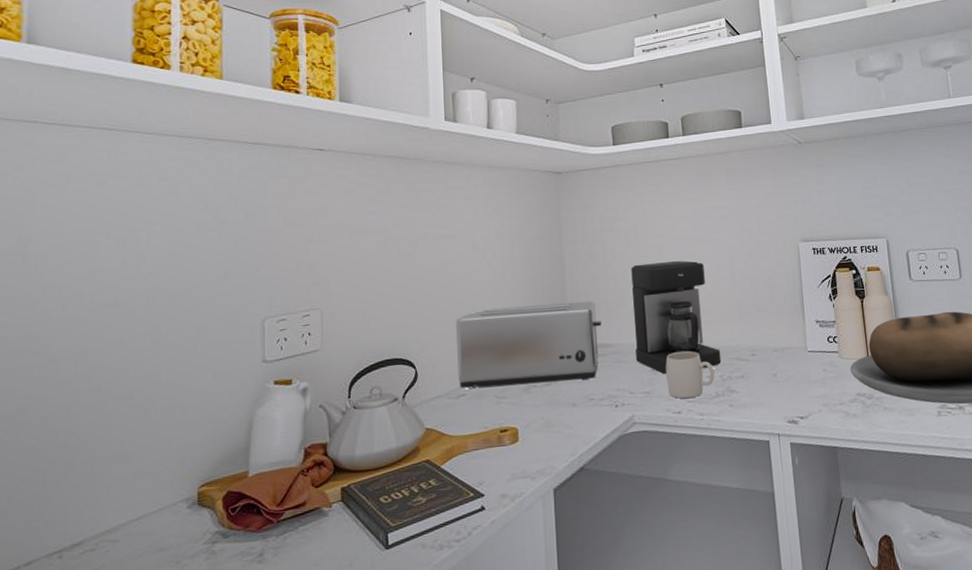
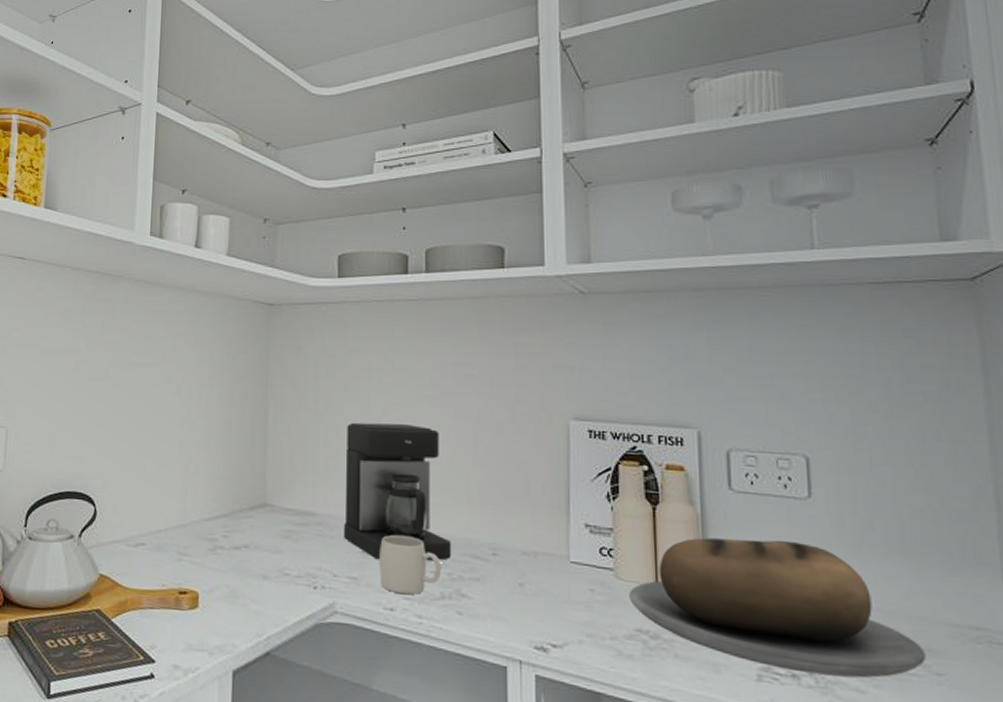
toaster: present [455,301,601,389] -> none [139,450,306,550]

